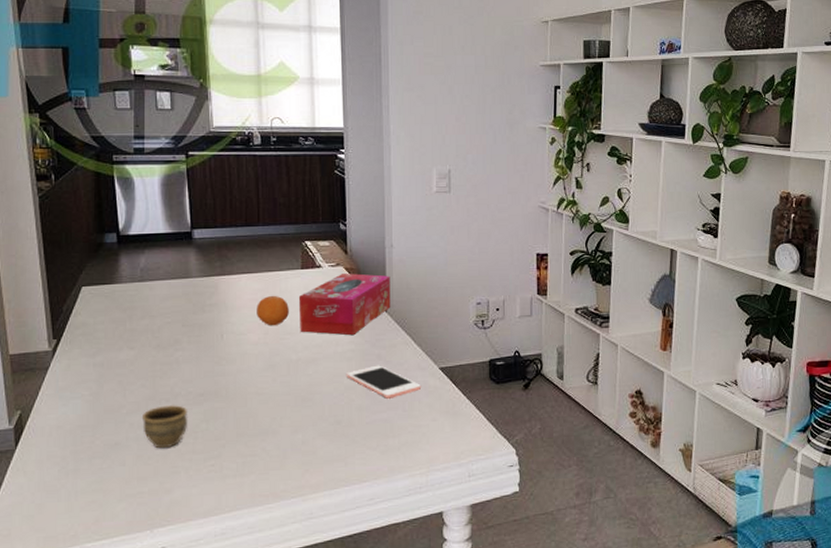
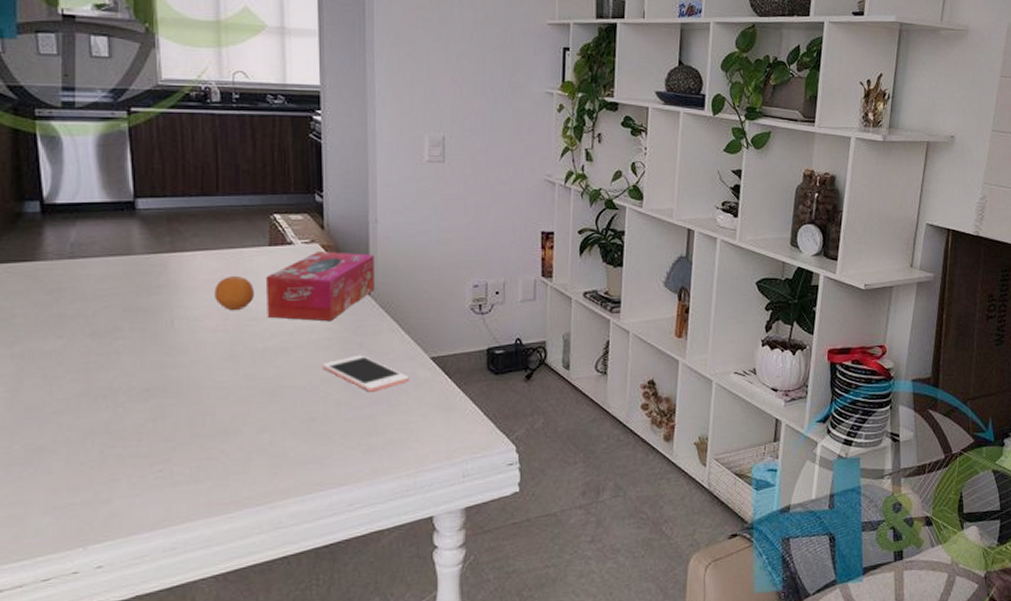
cup: present [141,404,188,449] -> none [72,401,131,453]

